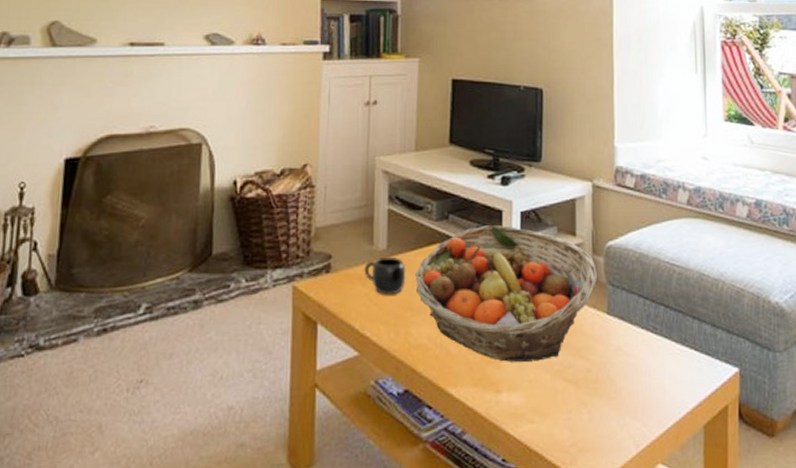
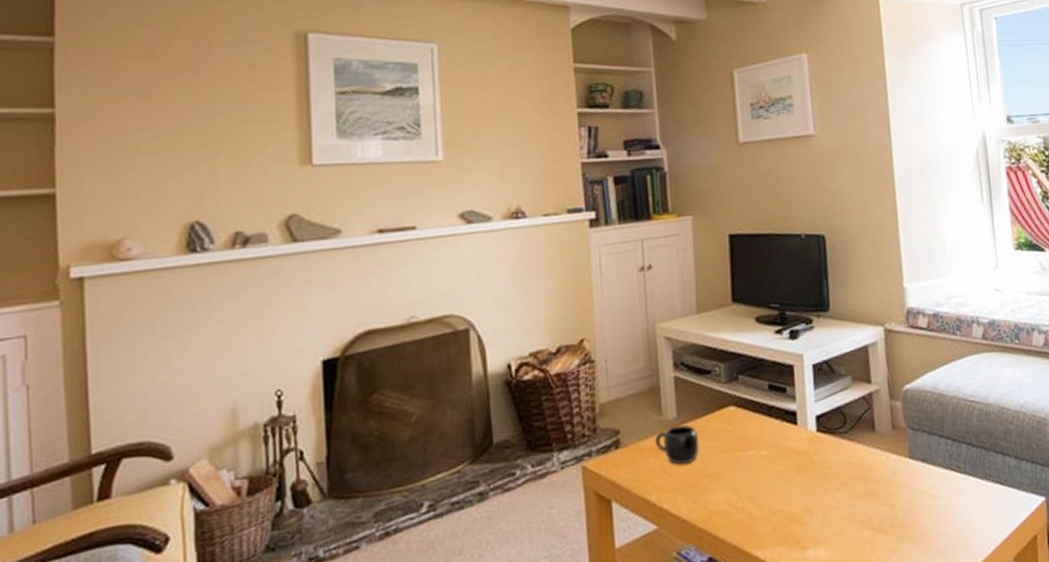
fruit basket: present [415,225,597,362] -> none [709,380,896,518]

